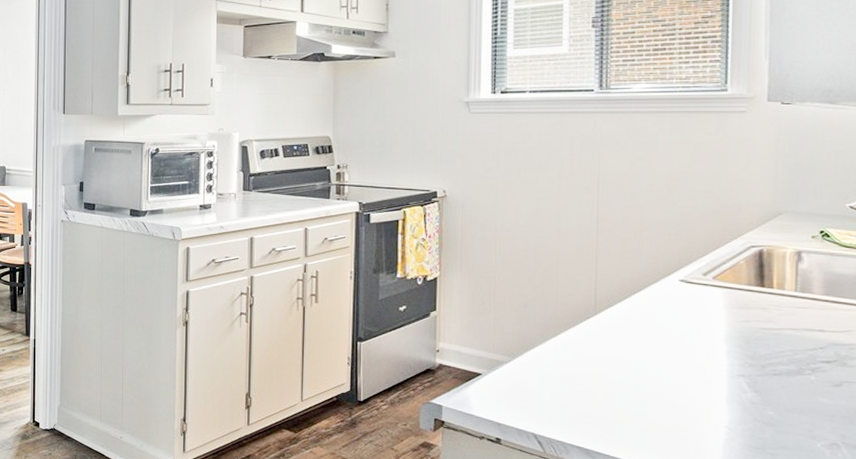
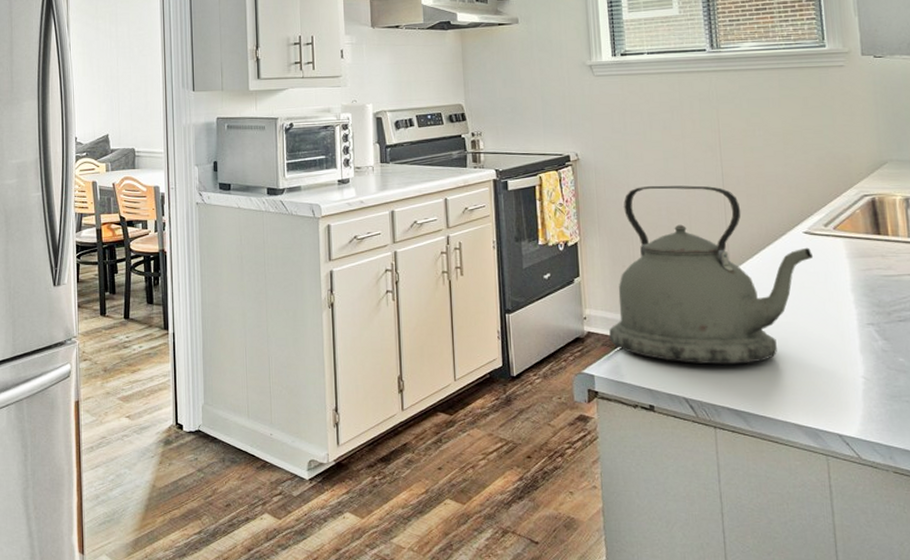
kettle: none [462,225,688,405] -> present [609,185,814,365]

